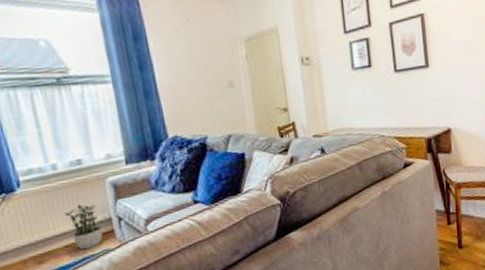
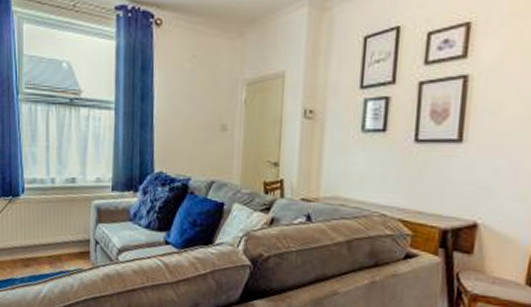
potted plant: present [64,203,103,249] -> none [53,220,80,264]

